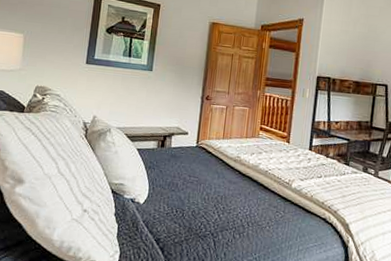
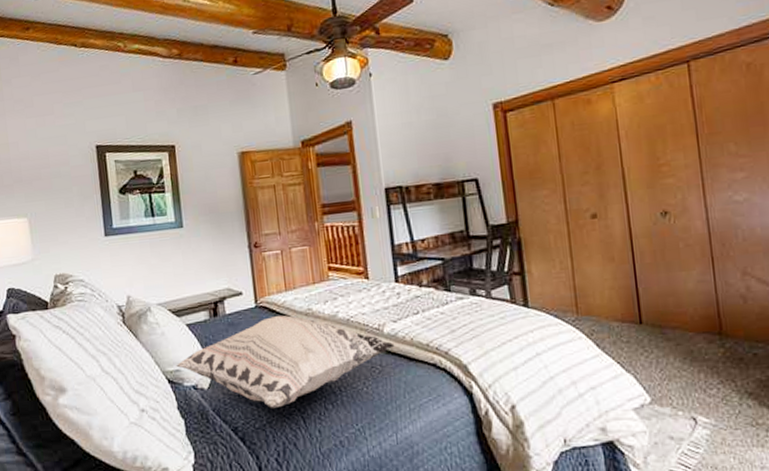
decorative pillow: none [121,156,298,230] -> present [176,315,395,408]

